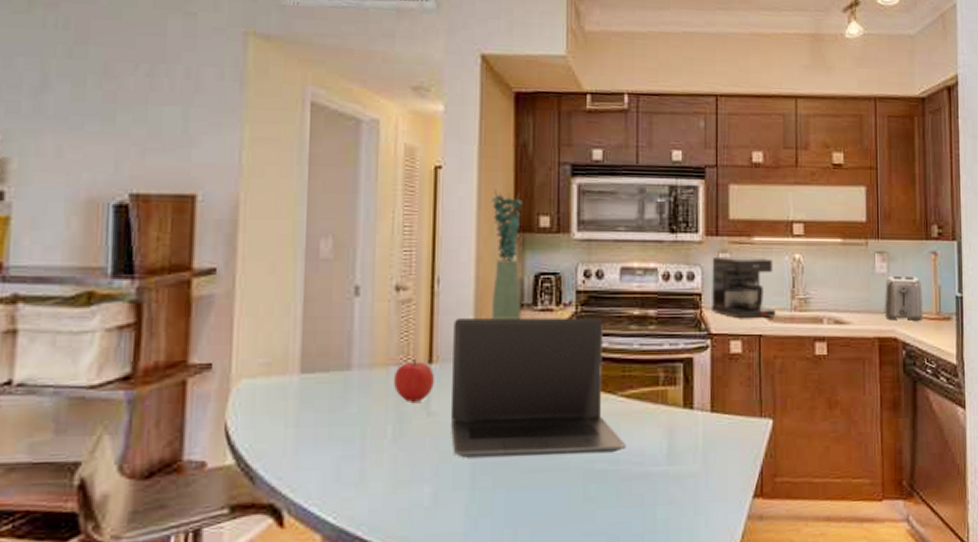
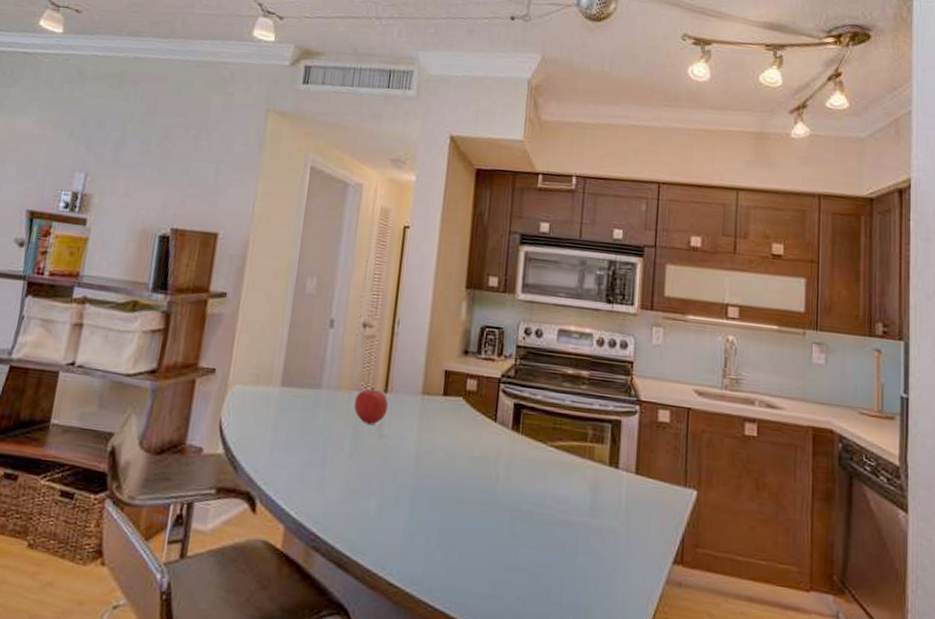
laptop computer: present [450,317,627,458] -> none [397,357,553,497]
vase: present [491,190,523,320] -> none [441,250,476,365]
coffee maker: present [712,256,776,319] -> none [642,329,706,393]
toaster: present [884,275,923,322] -> none [820,367,863,417]

